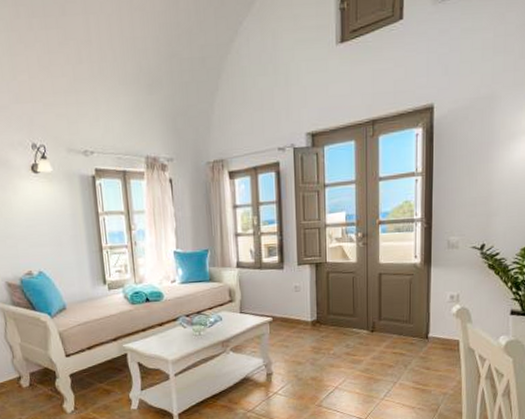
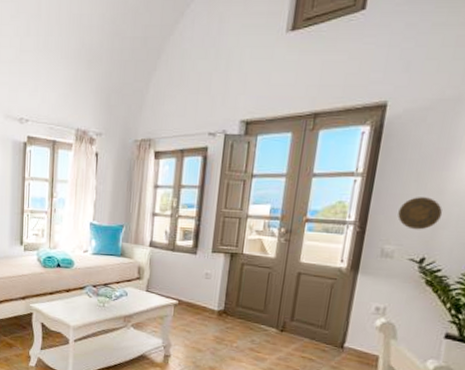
decorative plate: none [457,188,493,220] -> present [398,197,443,230]

